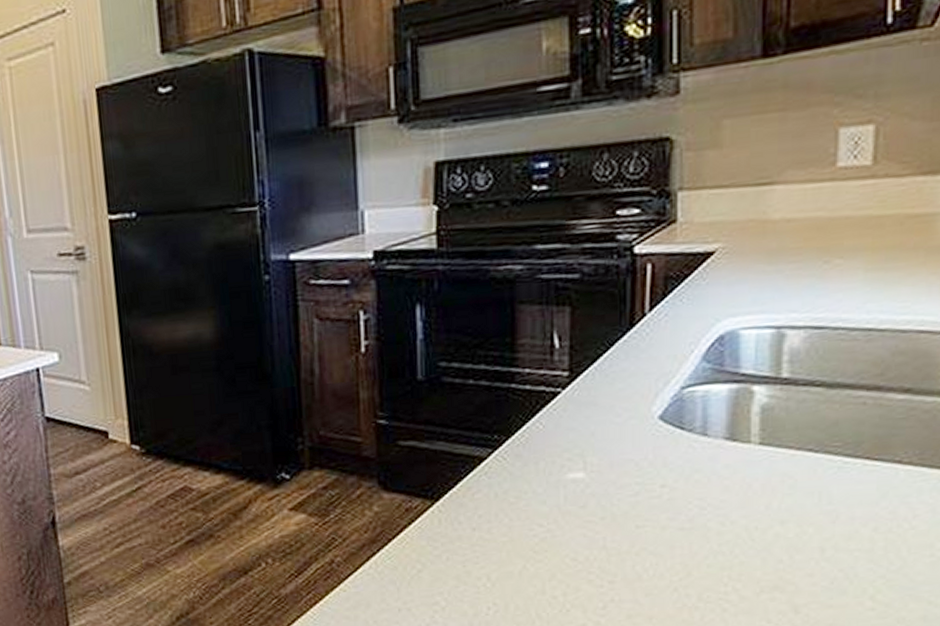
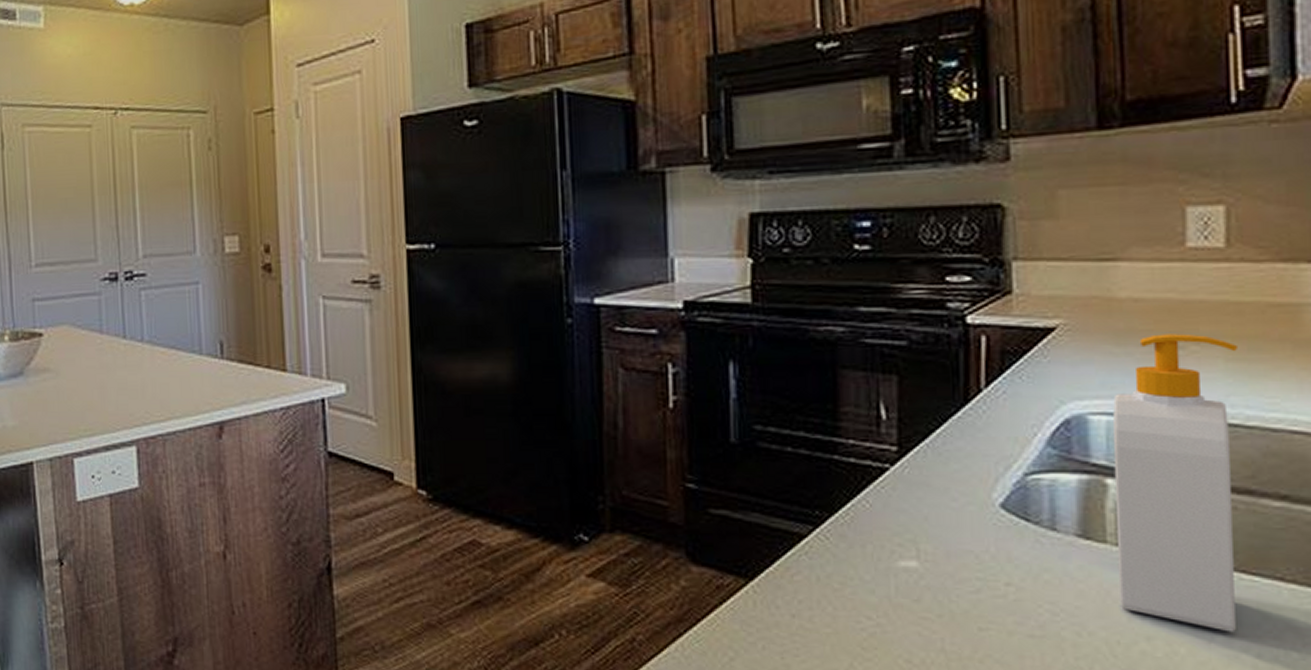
soap bottle: none [758,248,876,511] -> present [1112,333,1237,633]

